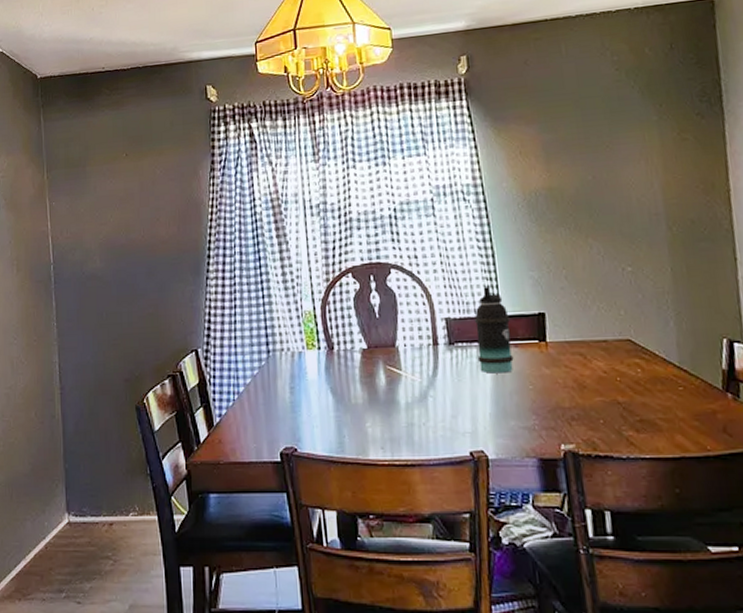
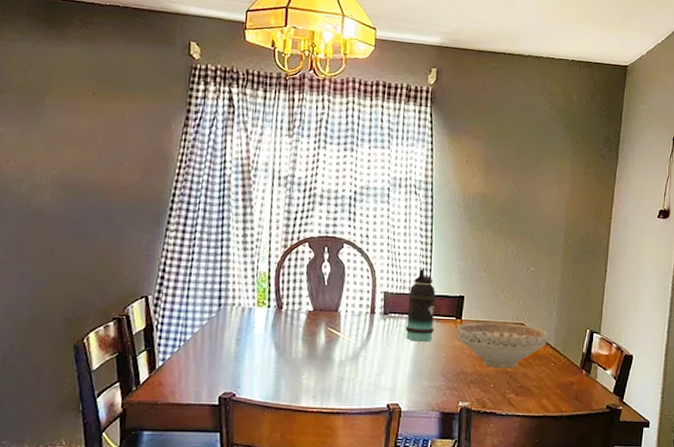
decorative bowl: none [542,340,668,400] -> present [457,321,548,369]

